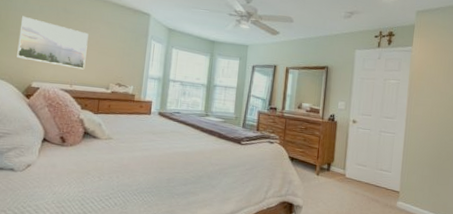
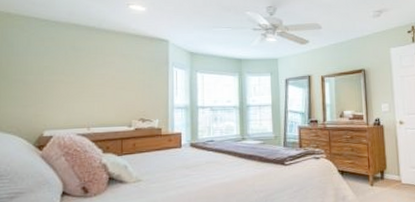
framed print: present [17,16,89,70] -> none [23,60,103,110]

